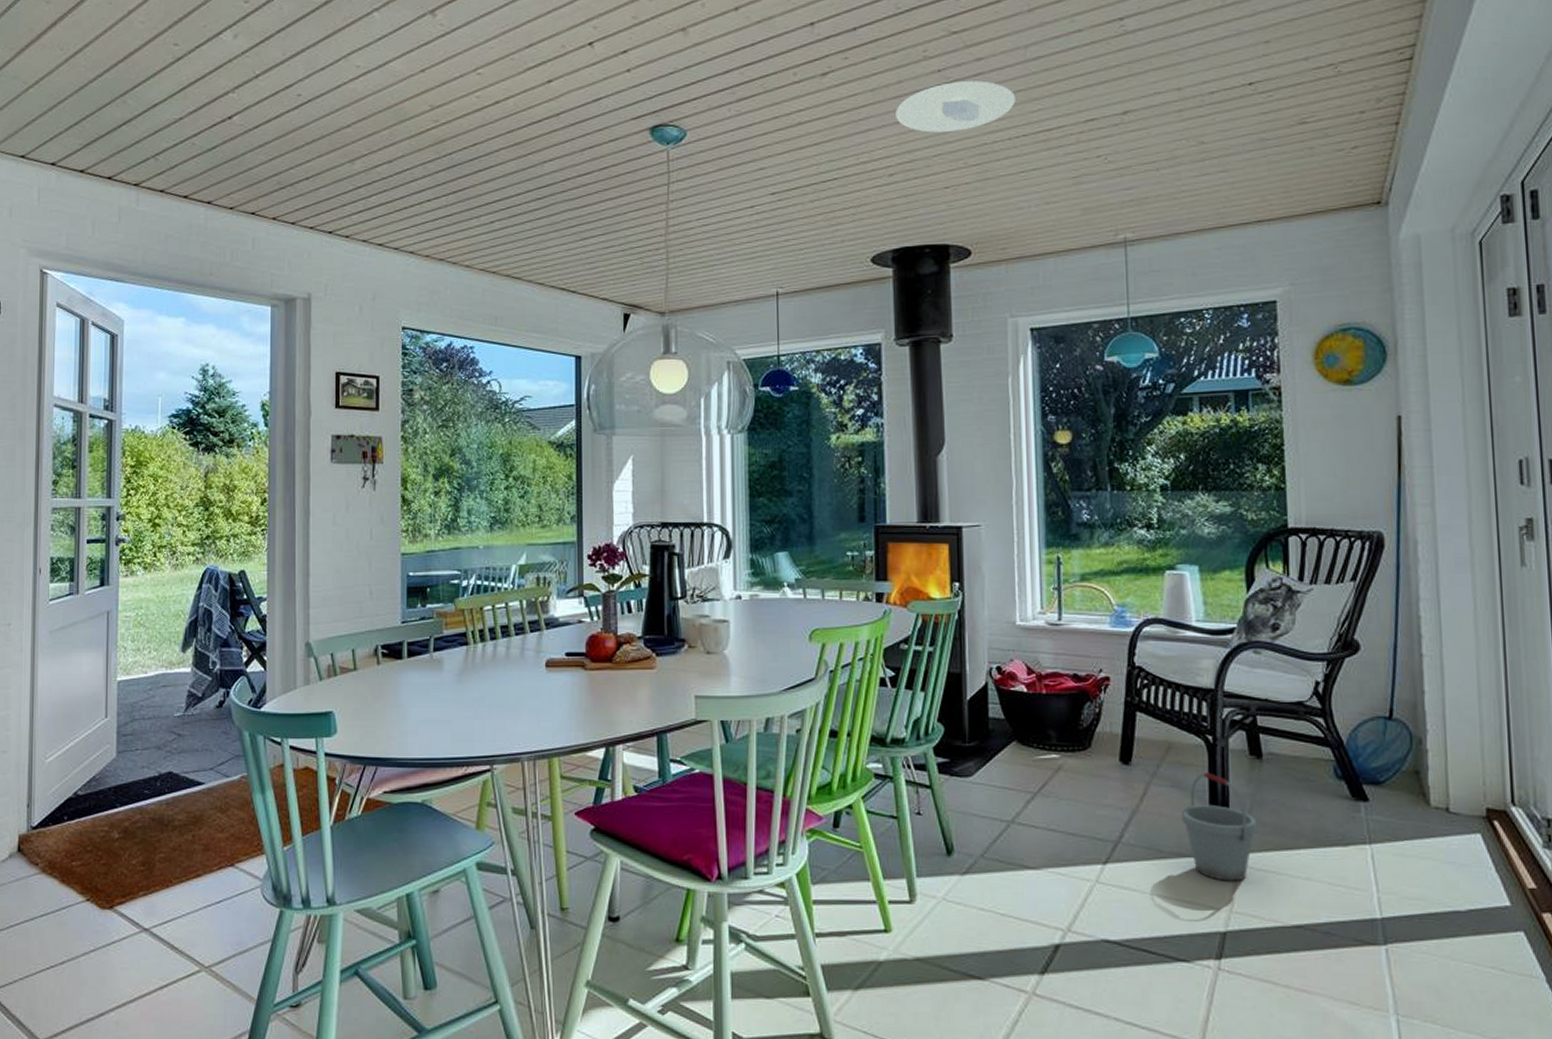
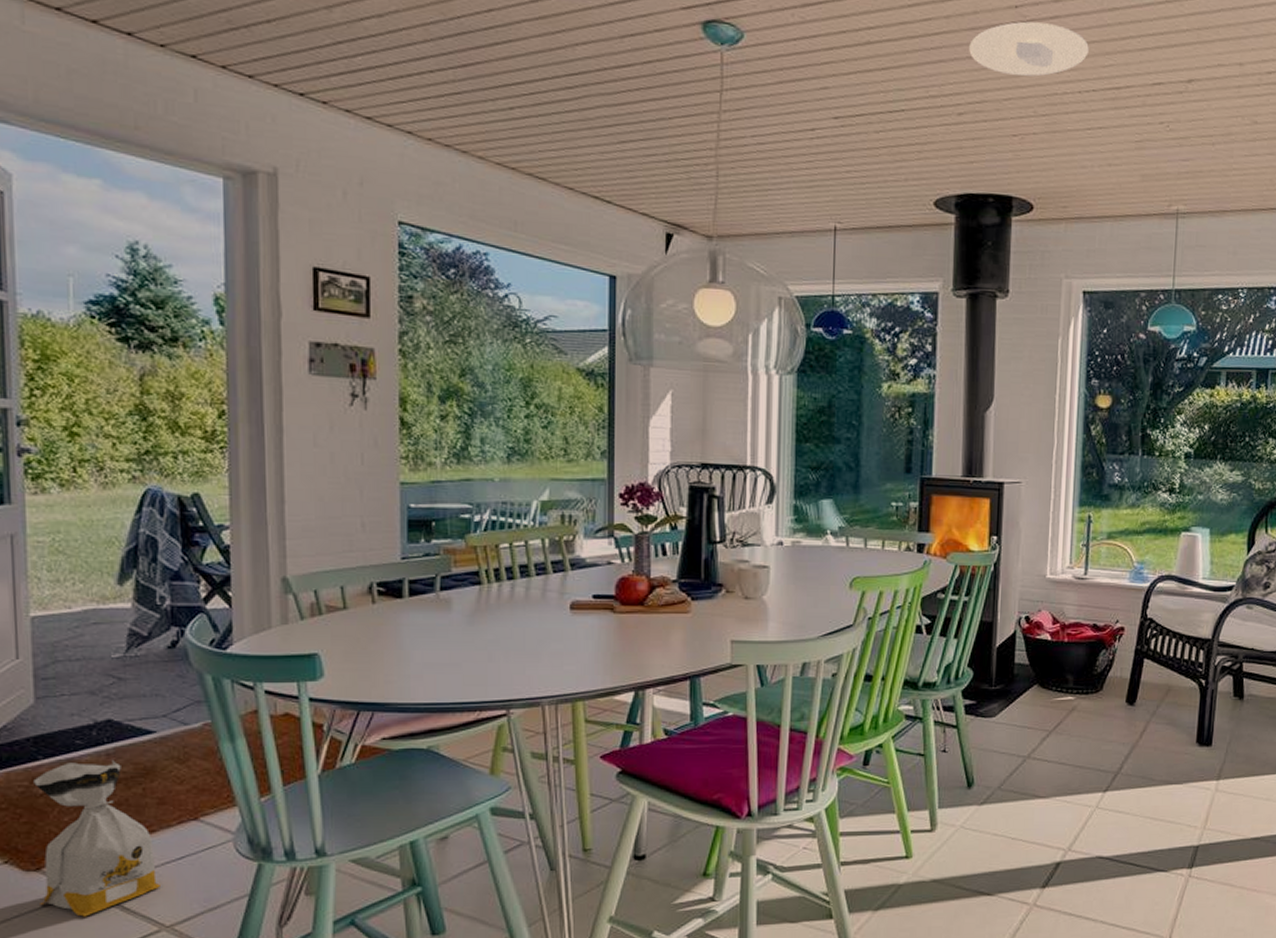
bag: none [111,808,202,954] -> present [34,759,160,917]
bucket: present [1180,771,1258,882] -> none [1172,711,1234,804]

